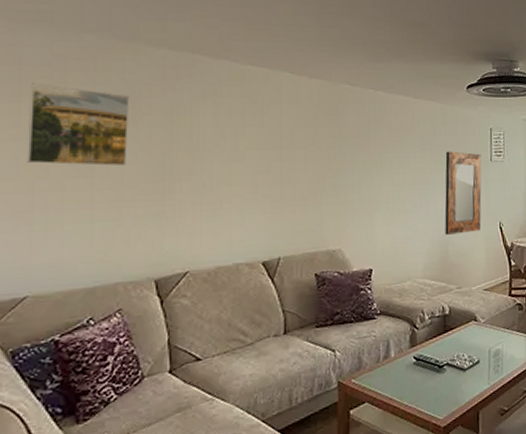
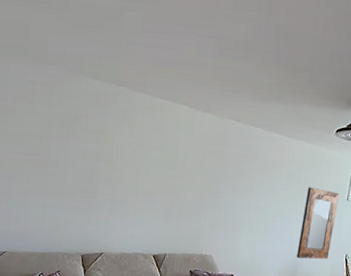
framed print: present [26,83,130,167] -> none [8,101,74,170]

